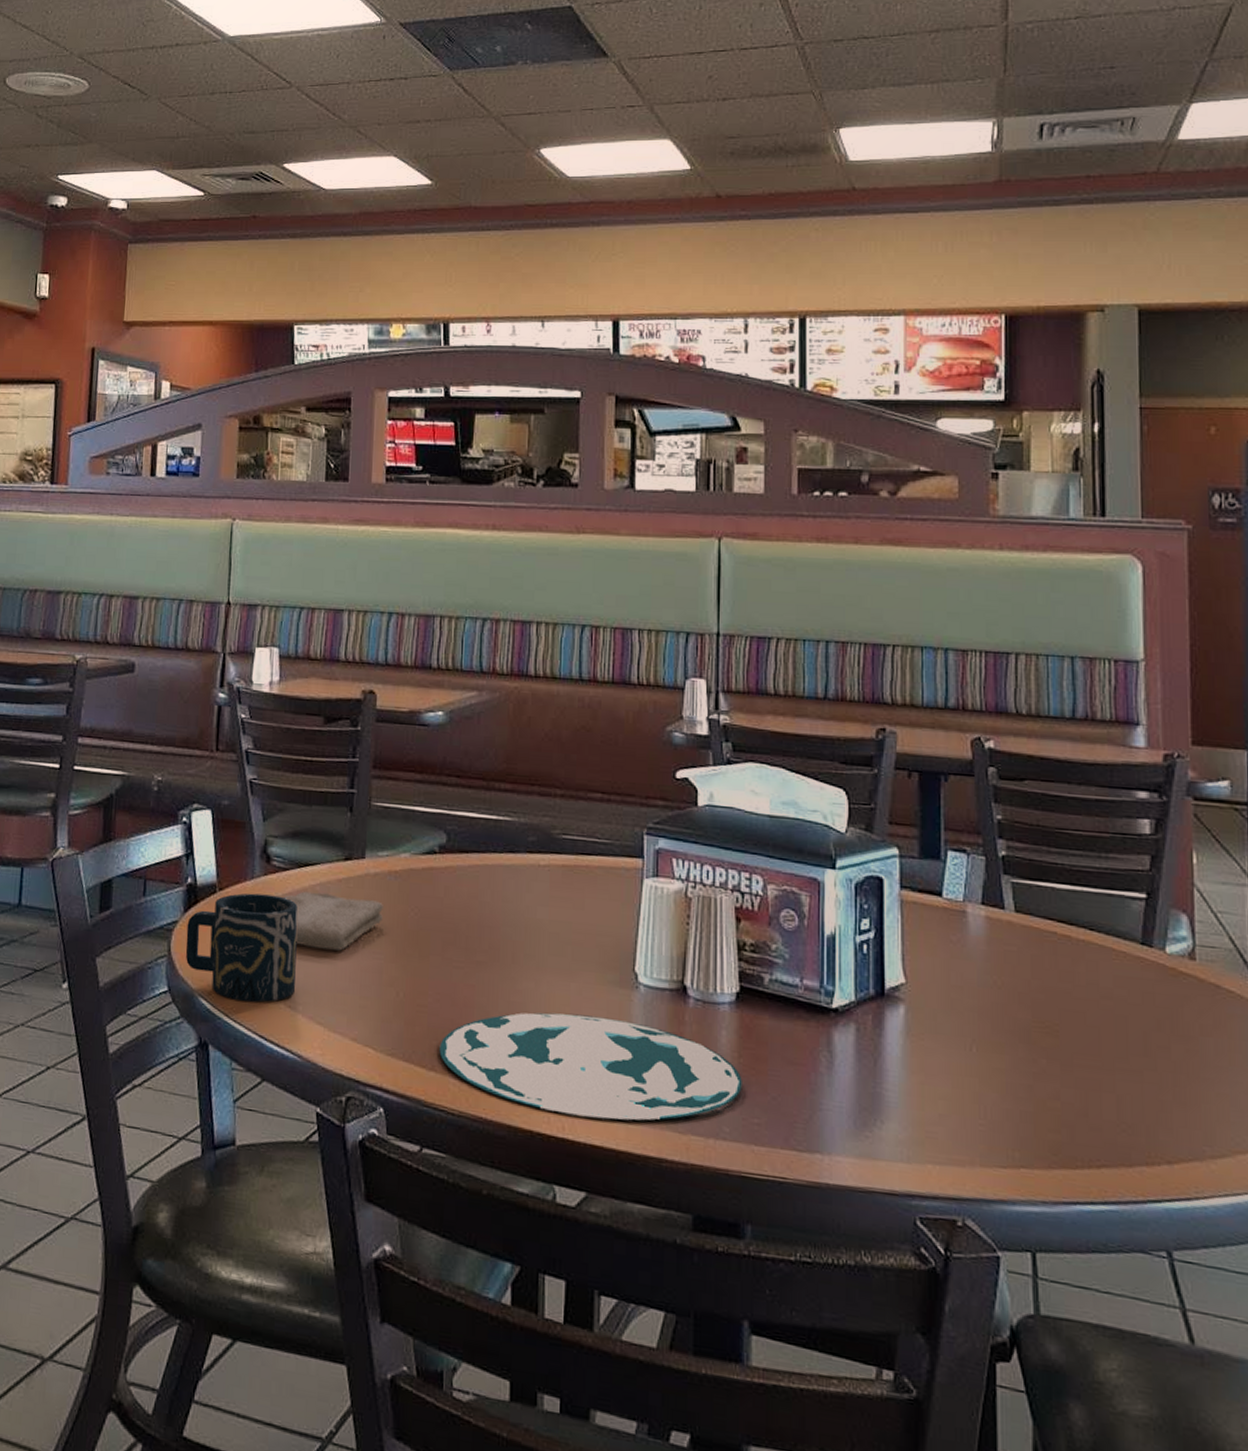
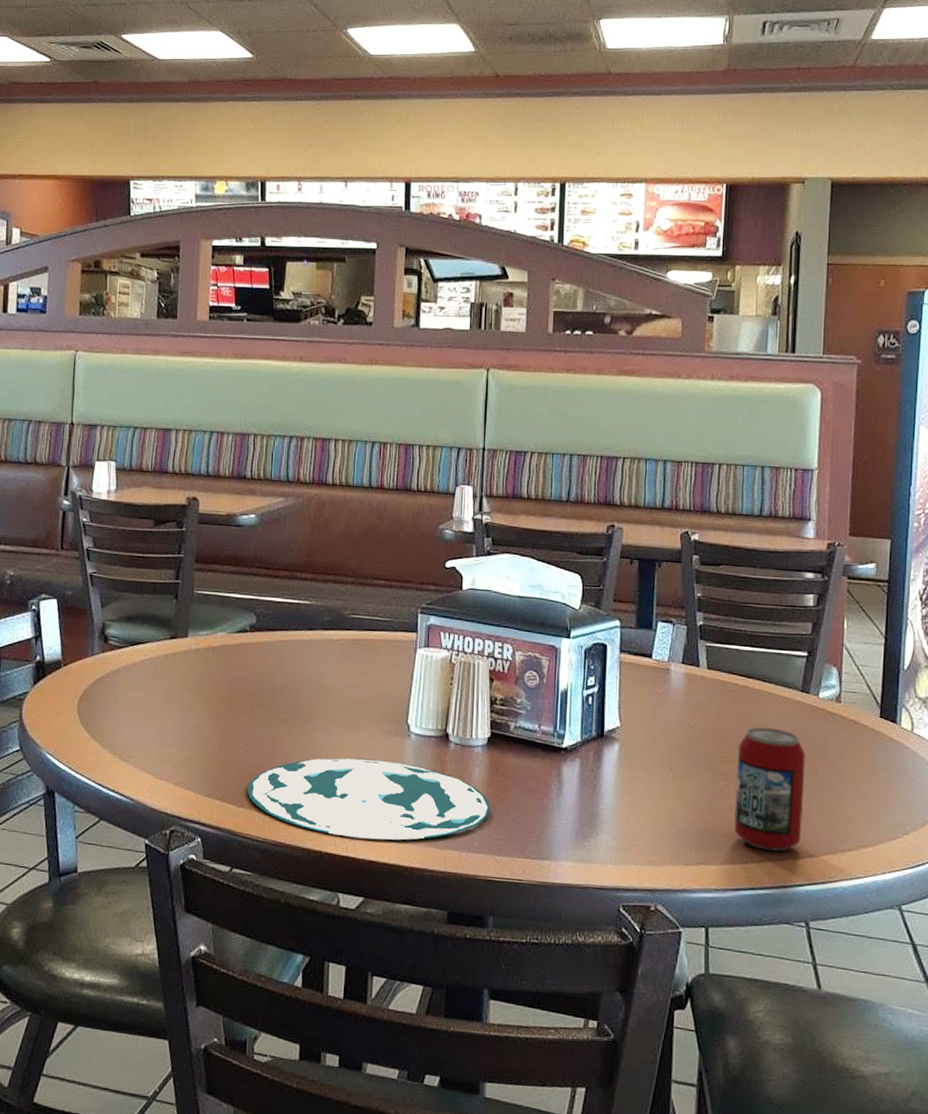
cup: present [185,893,299,1003] -> none [34,667,131,757]
washcloth: present [284,891,383,952] -> none [119,665,203,714]
beverage can: none [1061,989,1154,1154] -> present [734,727,806,851]

